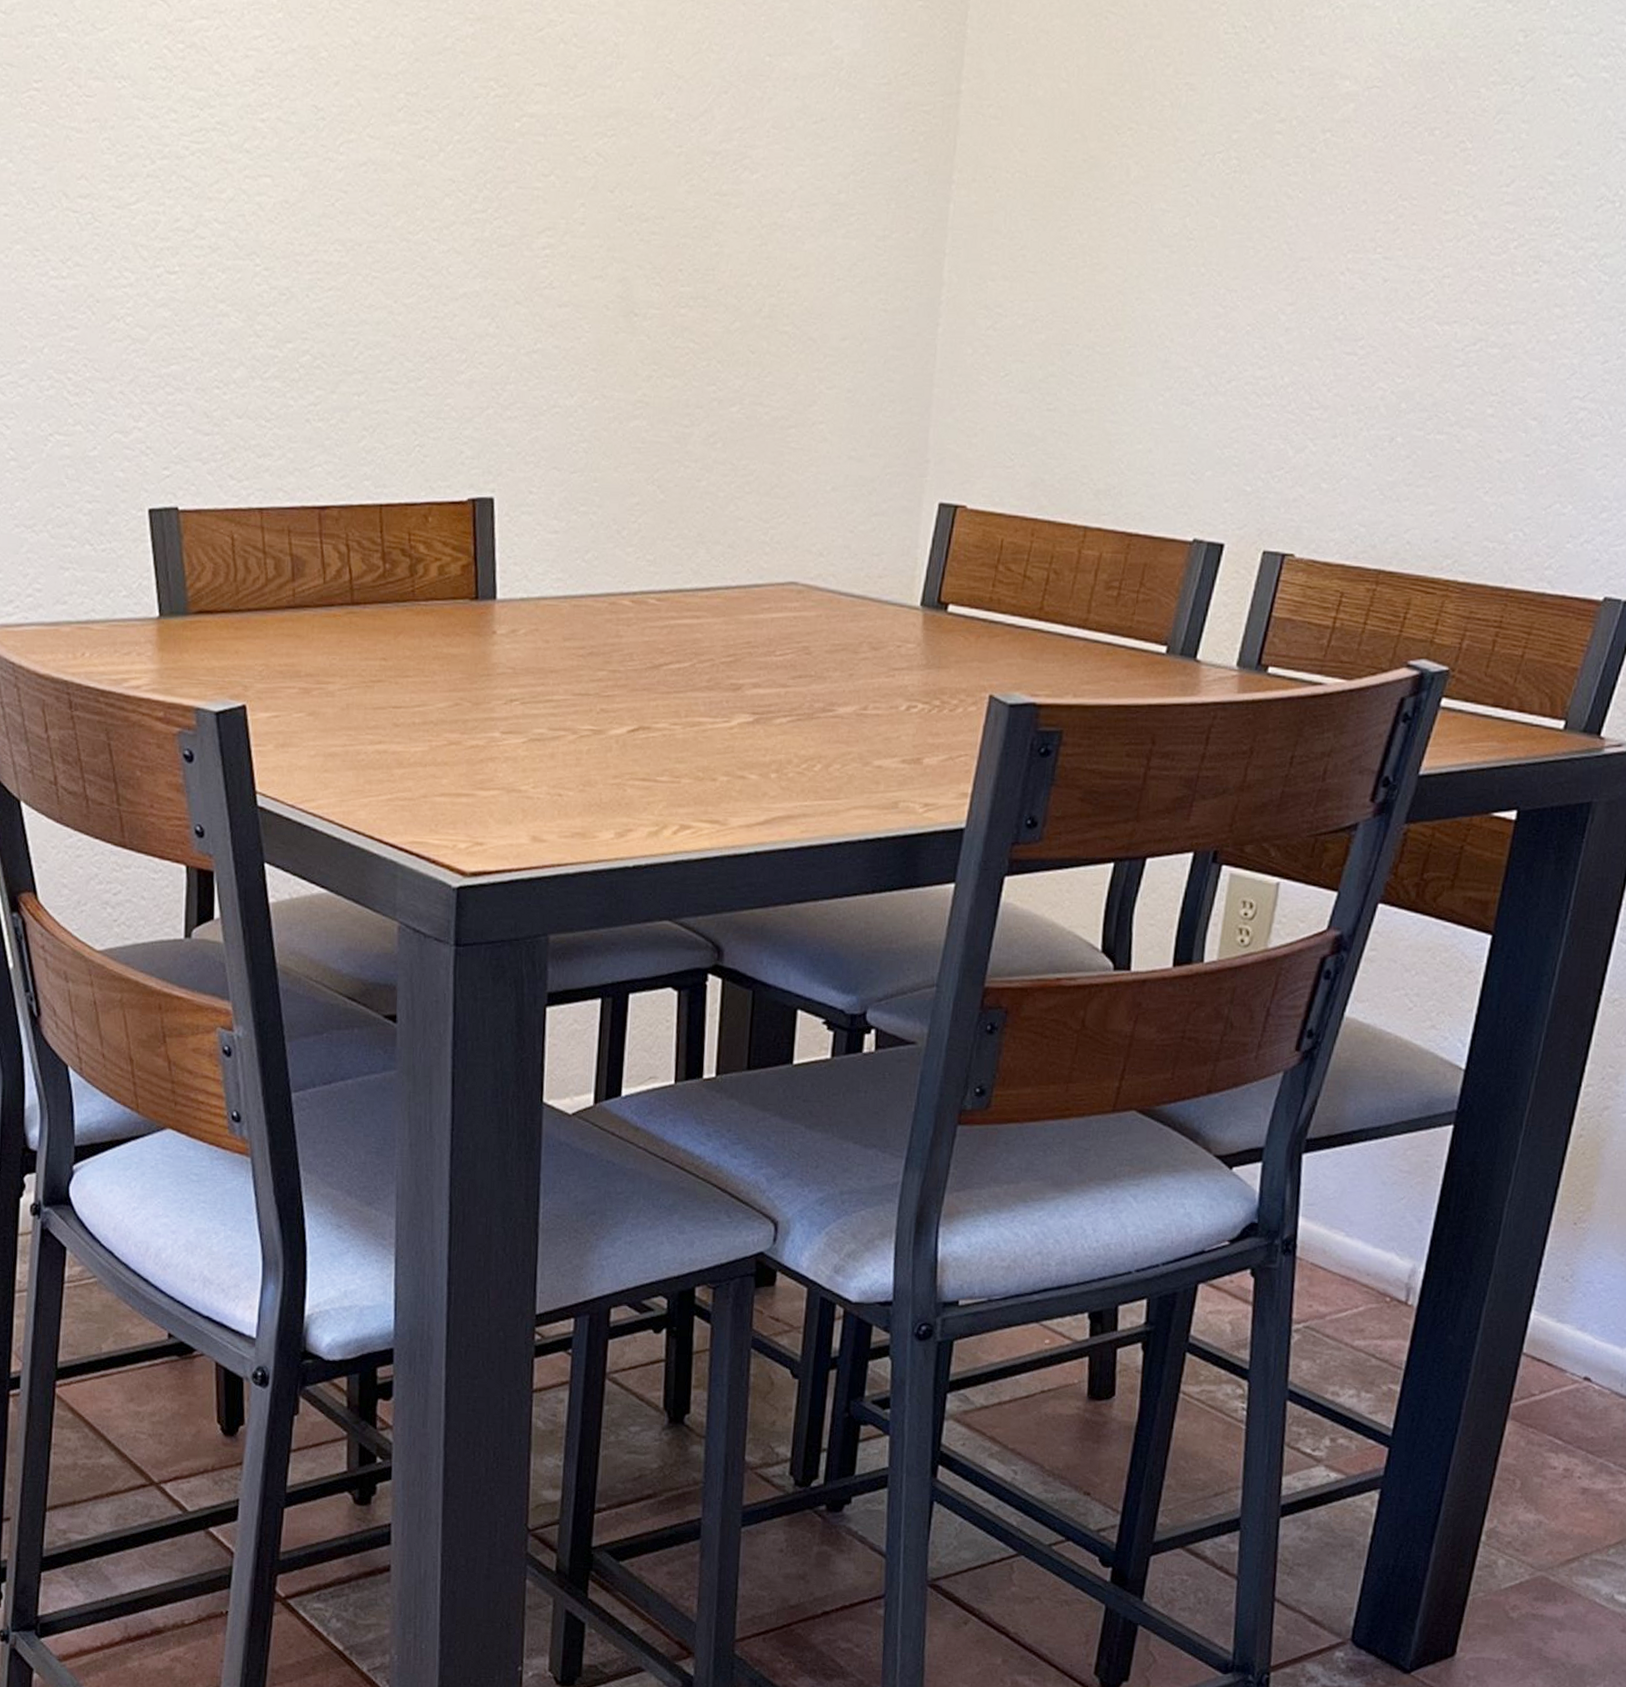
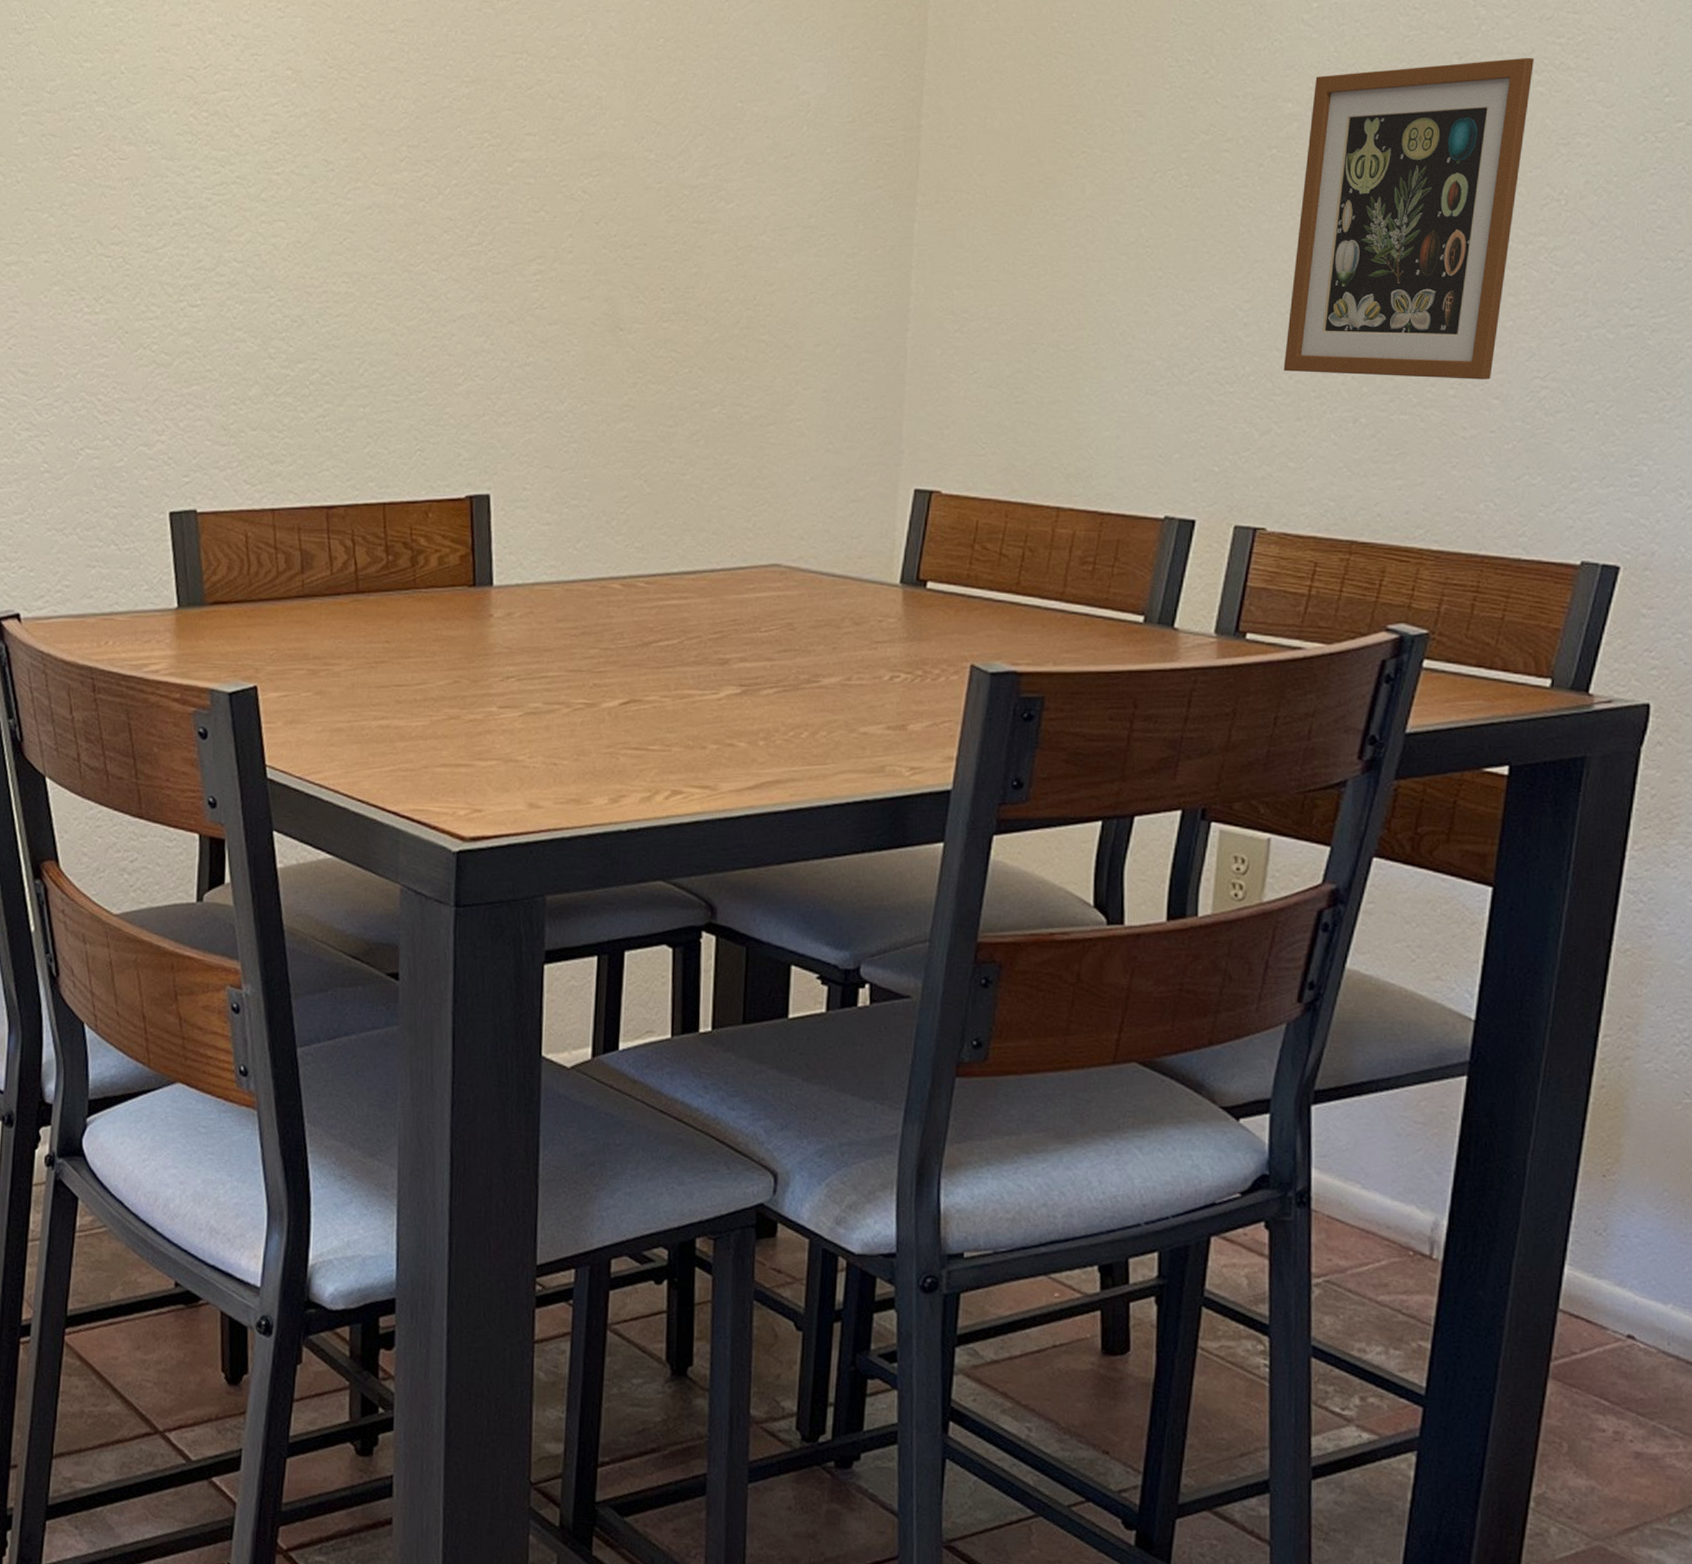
picture frame: none [1322,38,1601,398] -> present [1283,57,1534,380]

